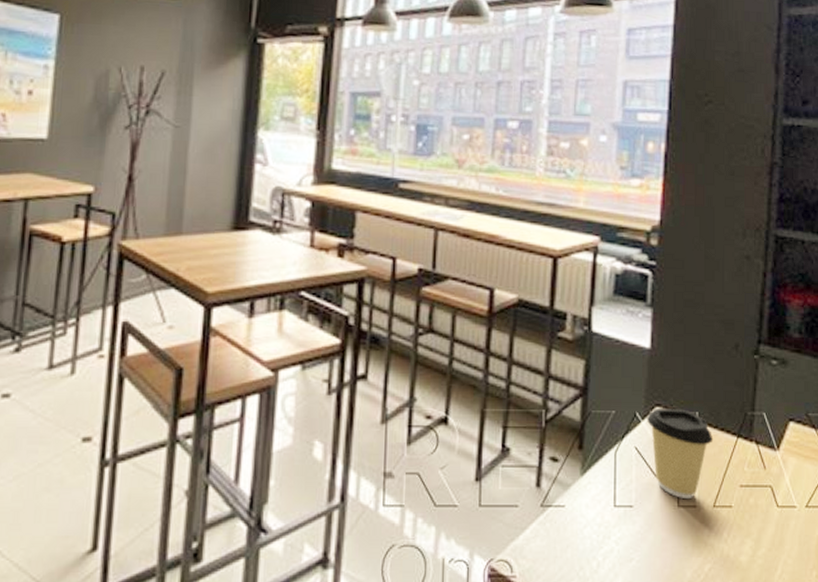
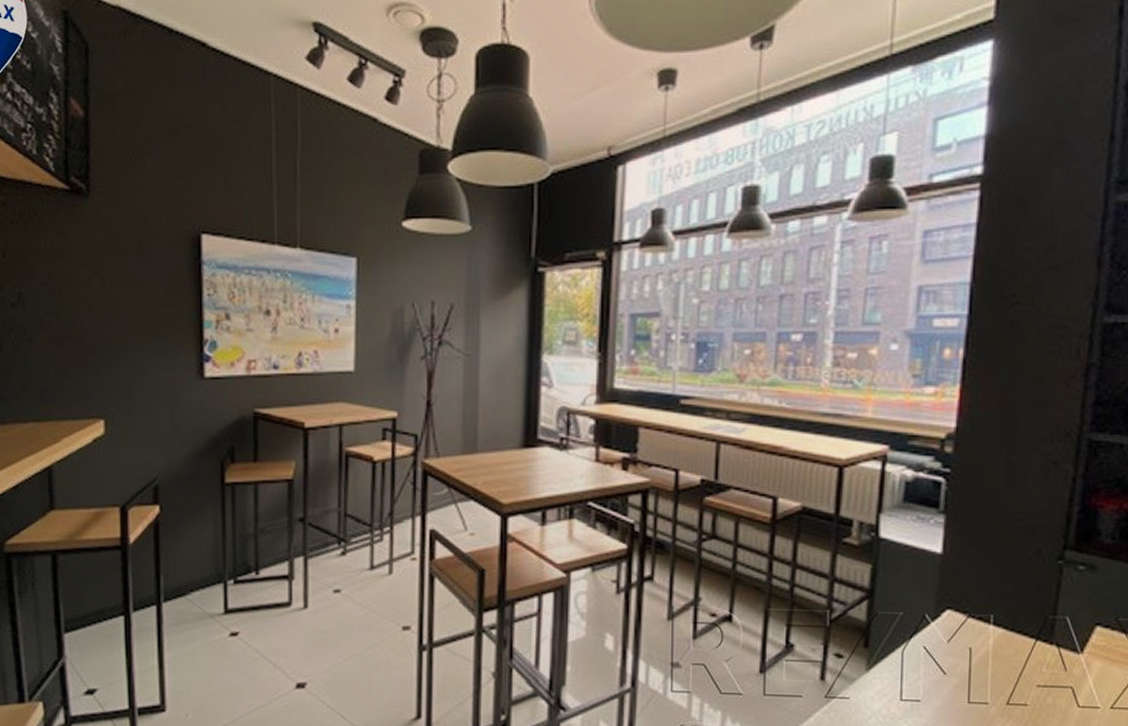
coffee cup: present [647,407,714,498] -> none [937,610,1009,696]

